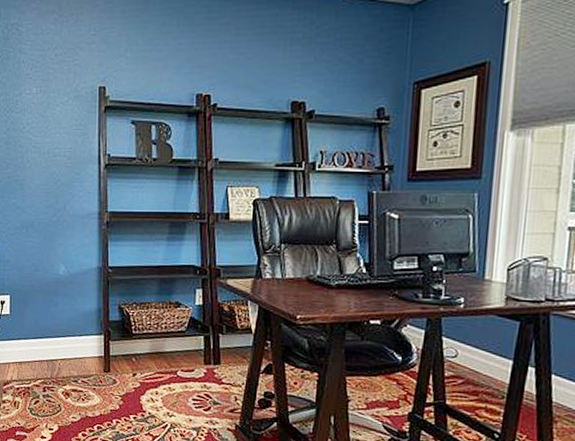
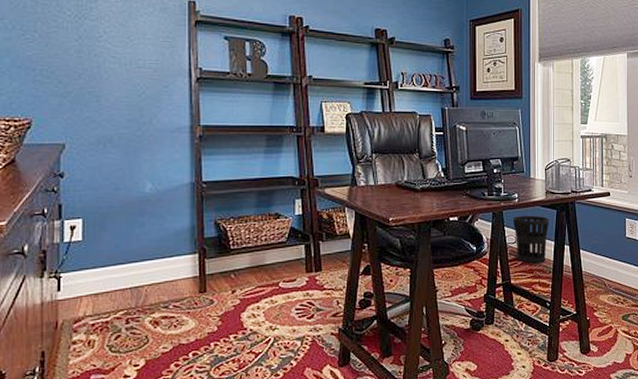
wastebasket: none [454,324,508,384] -> present [512,215,549,263]

